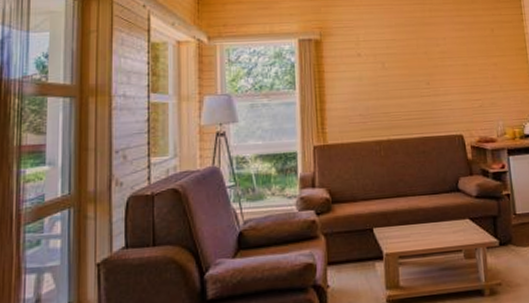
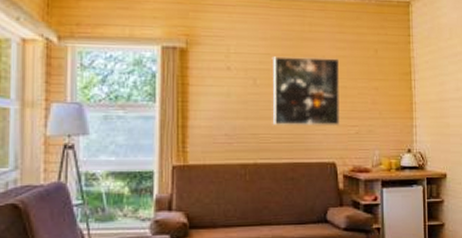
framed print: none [397,39,465,105] -> present [272,56,341,127]

